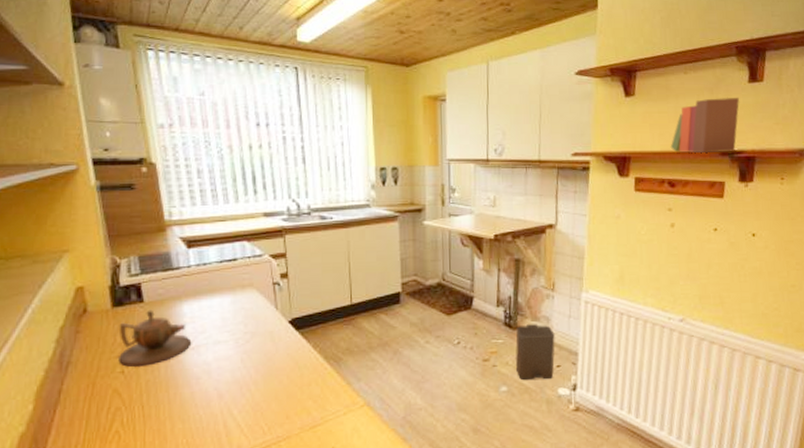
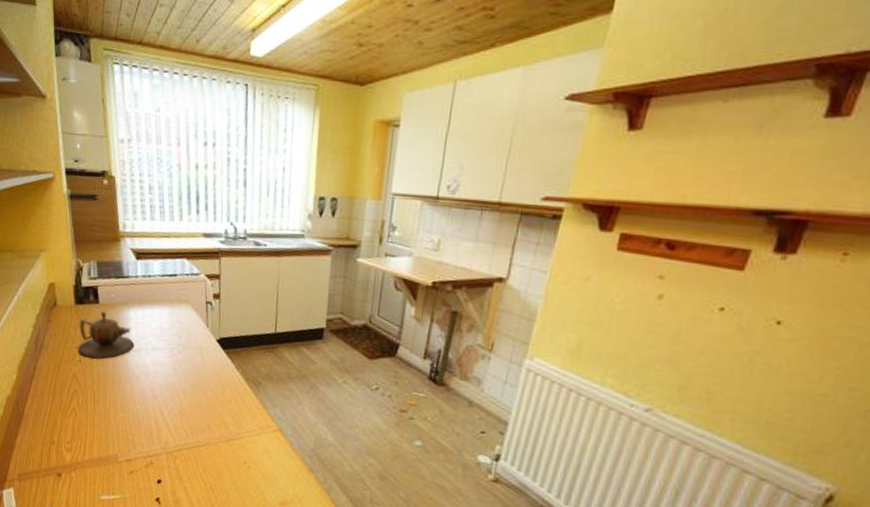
pedal bin: present [515,324,555,380] -> none [434,382,485,444]
books: present [670,97,739,154] -> none [679,136,803,212]

